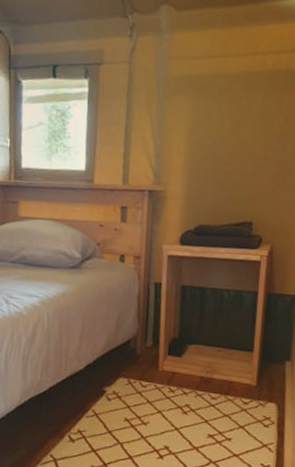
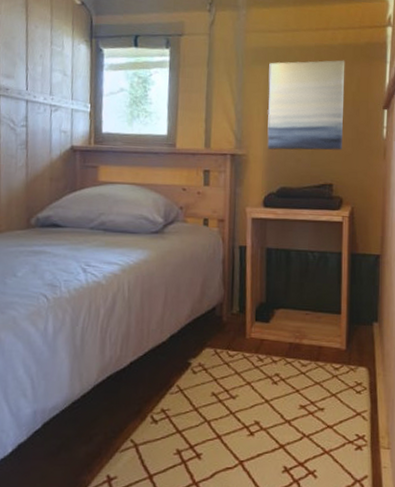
wall art: none [186,88,273,187] -> present [267,60,344,151]

